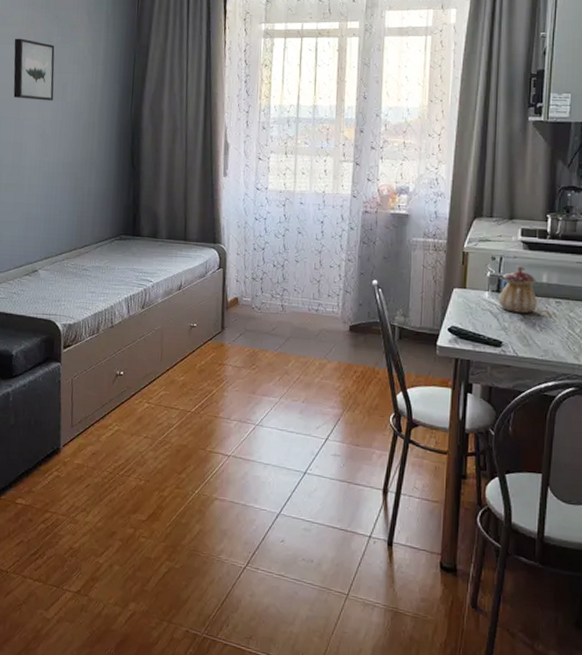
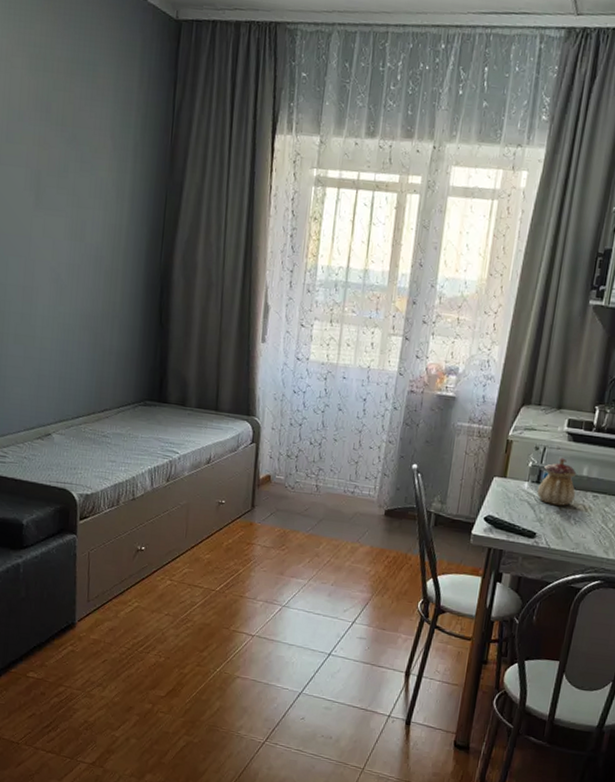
wall art: present [13,38,55,101] -> none [22,159,73,241]

